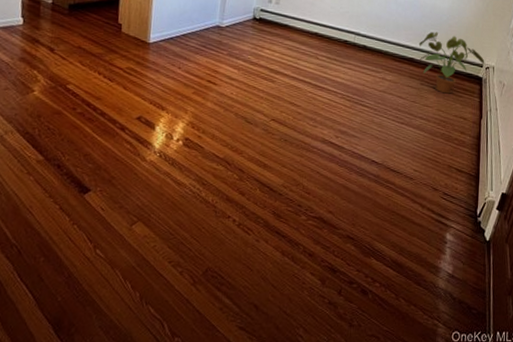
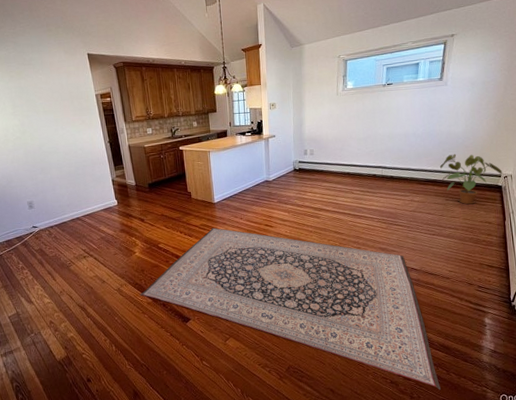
area rug: none [29,74,386,319] -> present [140,228,441,390]

